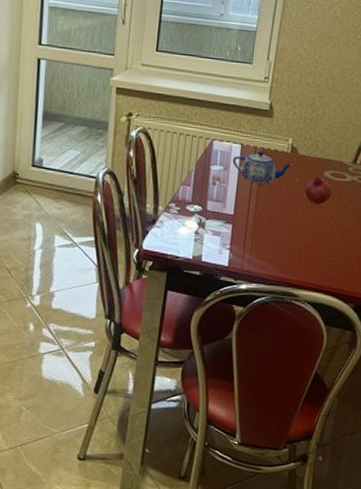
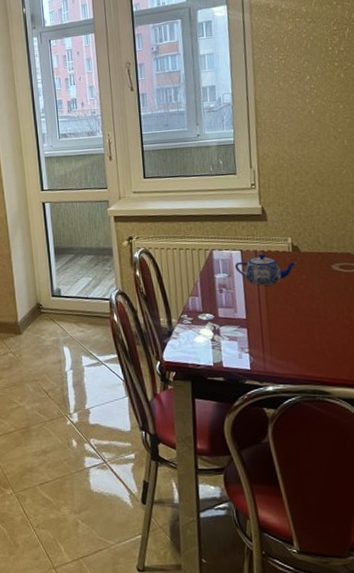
fruit: present [304,177,332,205] -> none [314,271,345,299]

